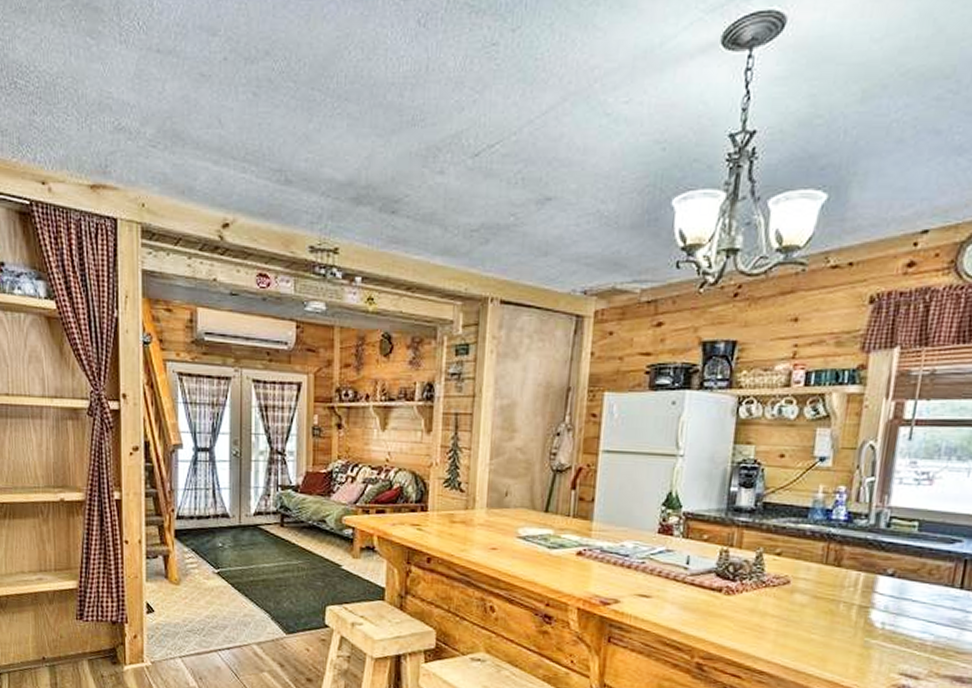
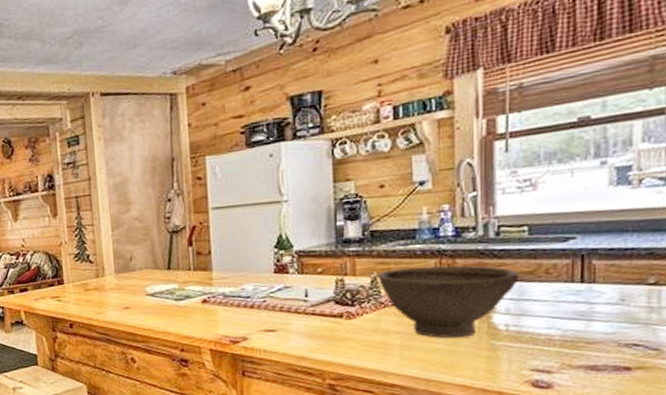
bowl: none [763,547,903,631] -> present [378,265,519,338]

